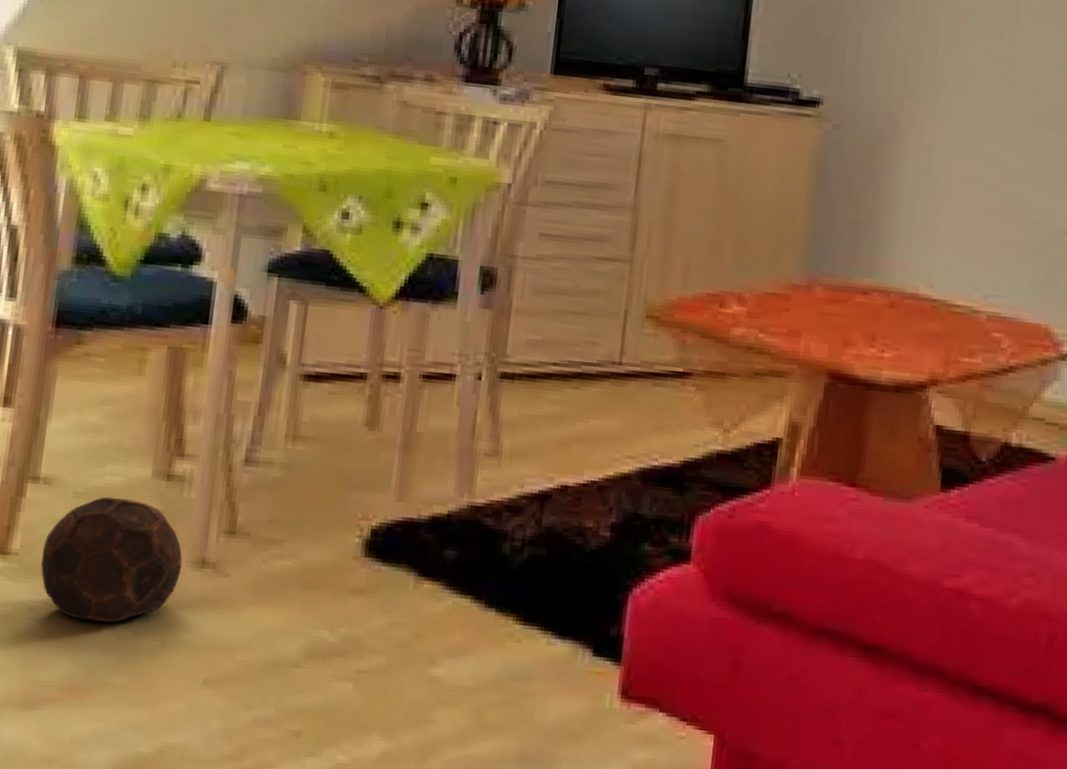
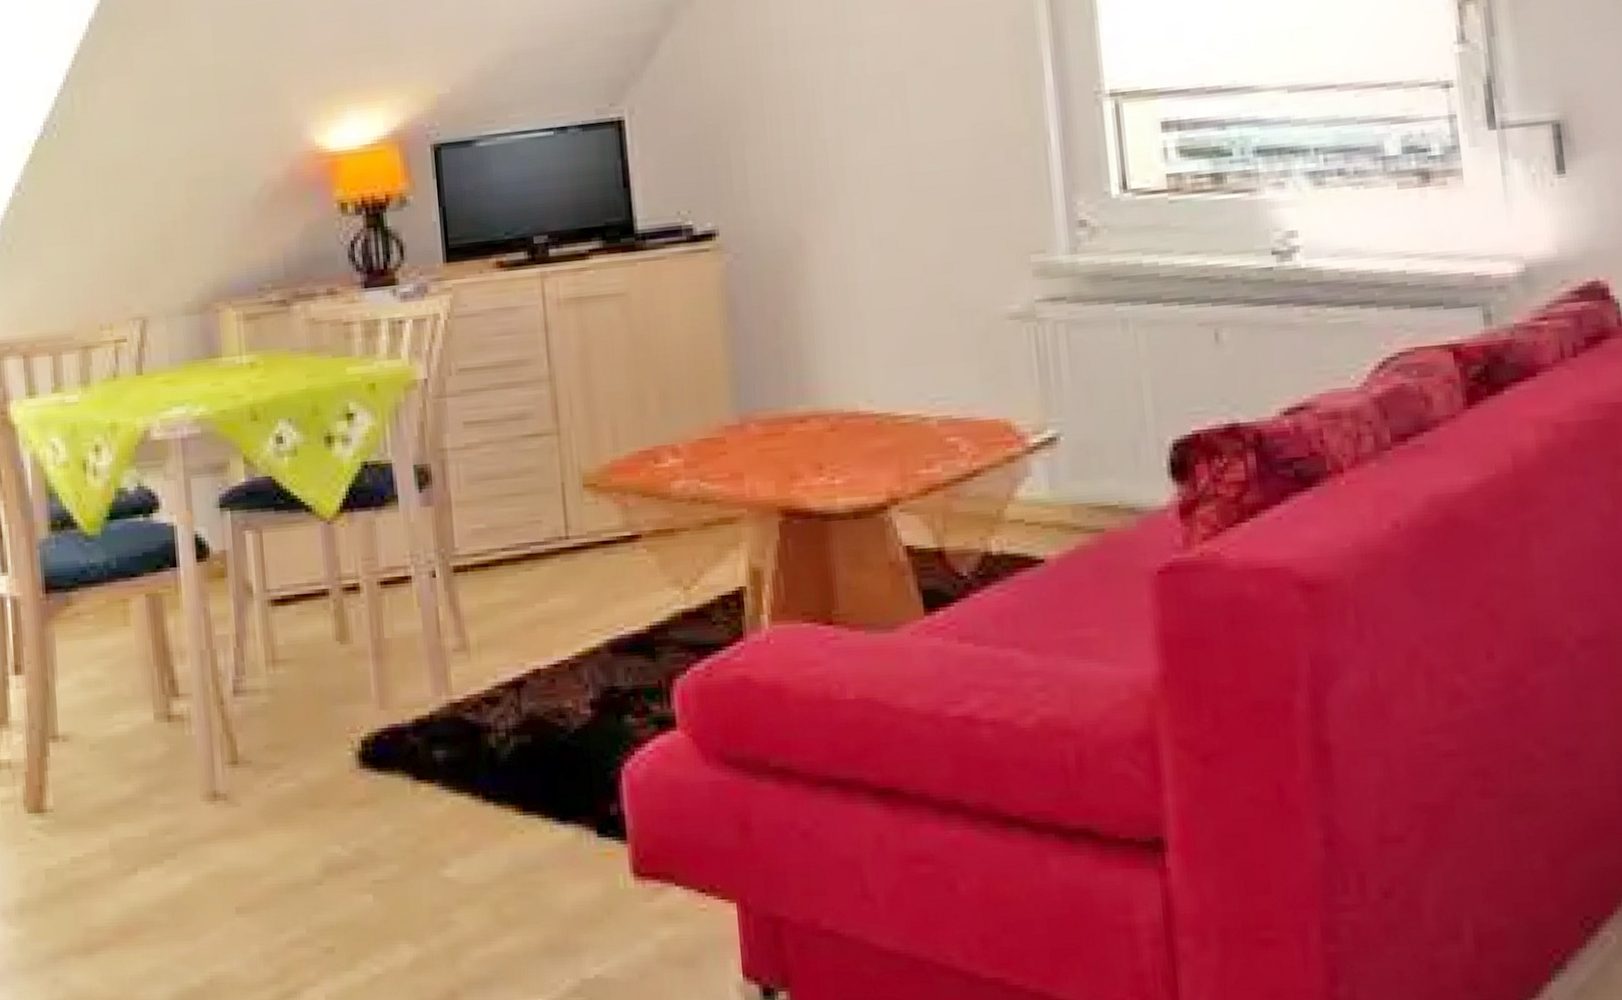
soccer ball: present [40,496,182,623] -> none [73,744,197,865]

